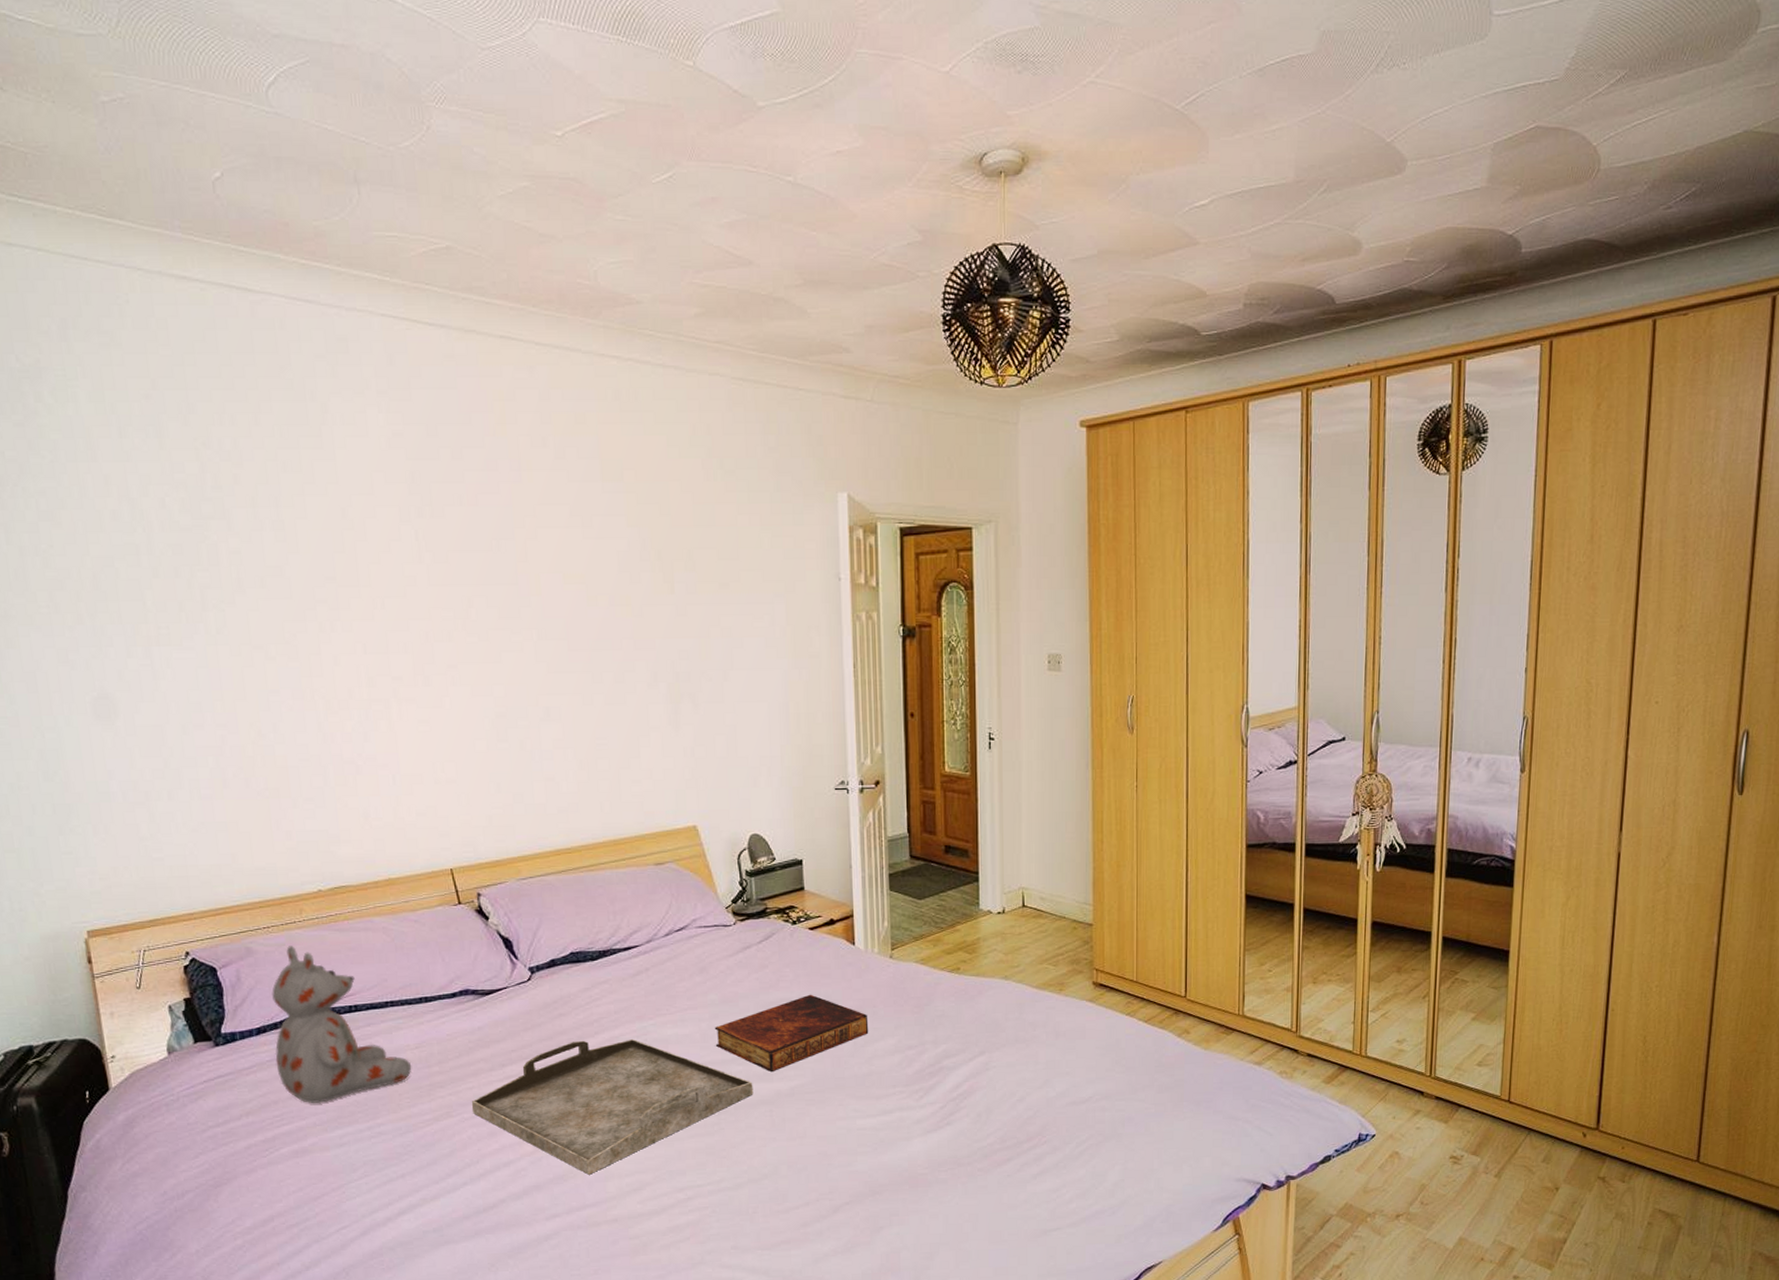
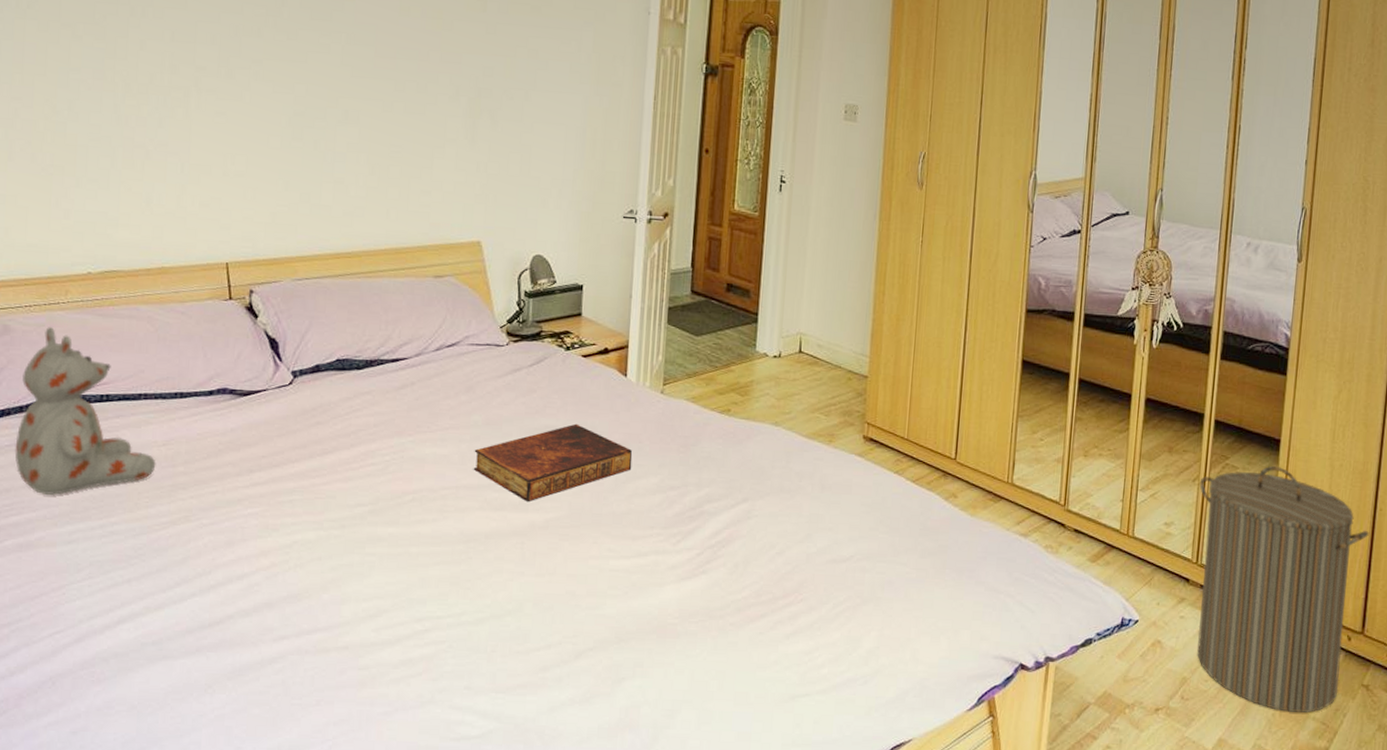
serving tray: present [471,1038,754,1175] -> none [212,451,507,596]
laundry hamper: none [1429,976,1601,1209] -> present [1197,465,1369,713]

